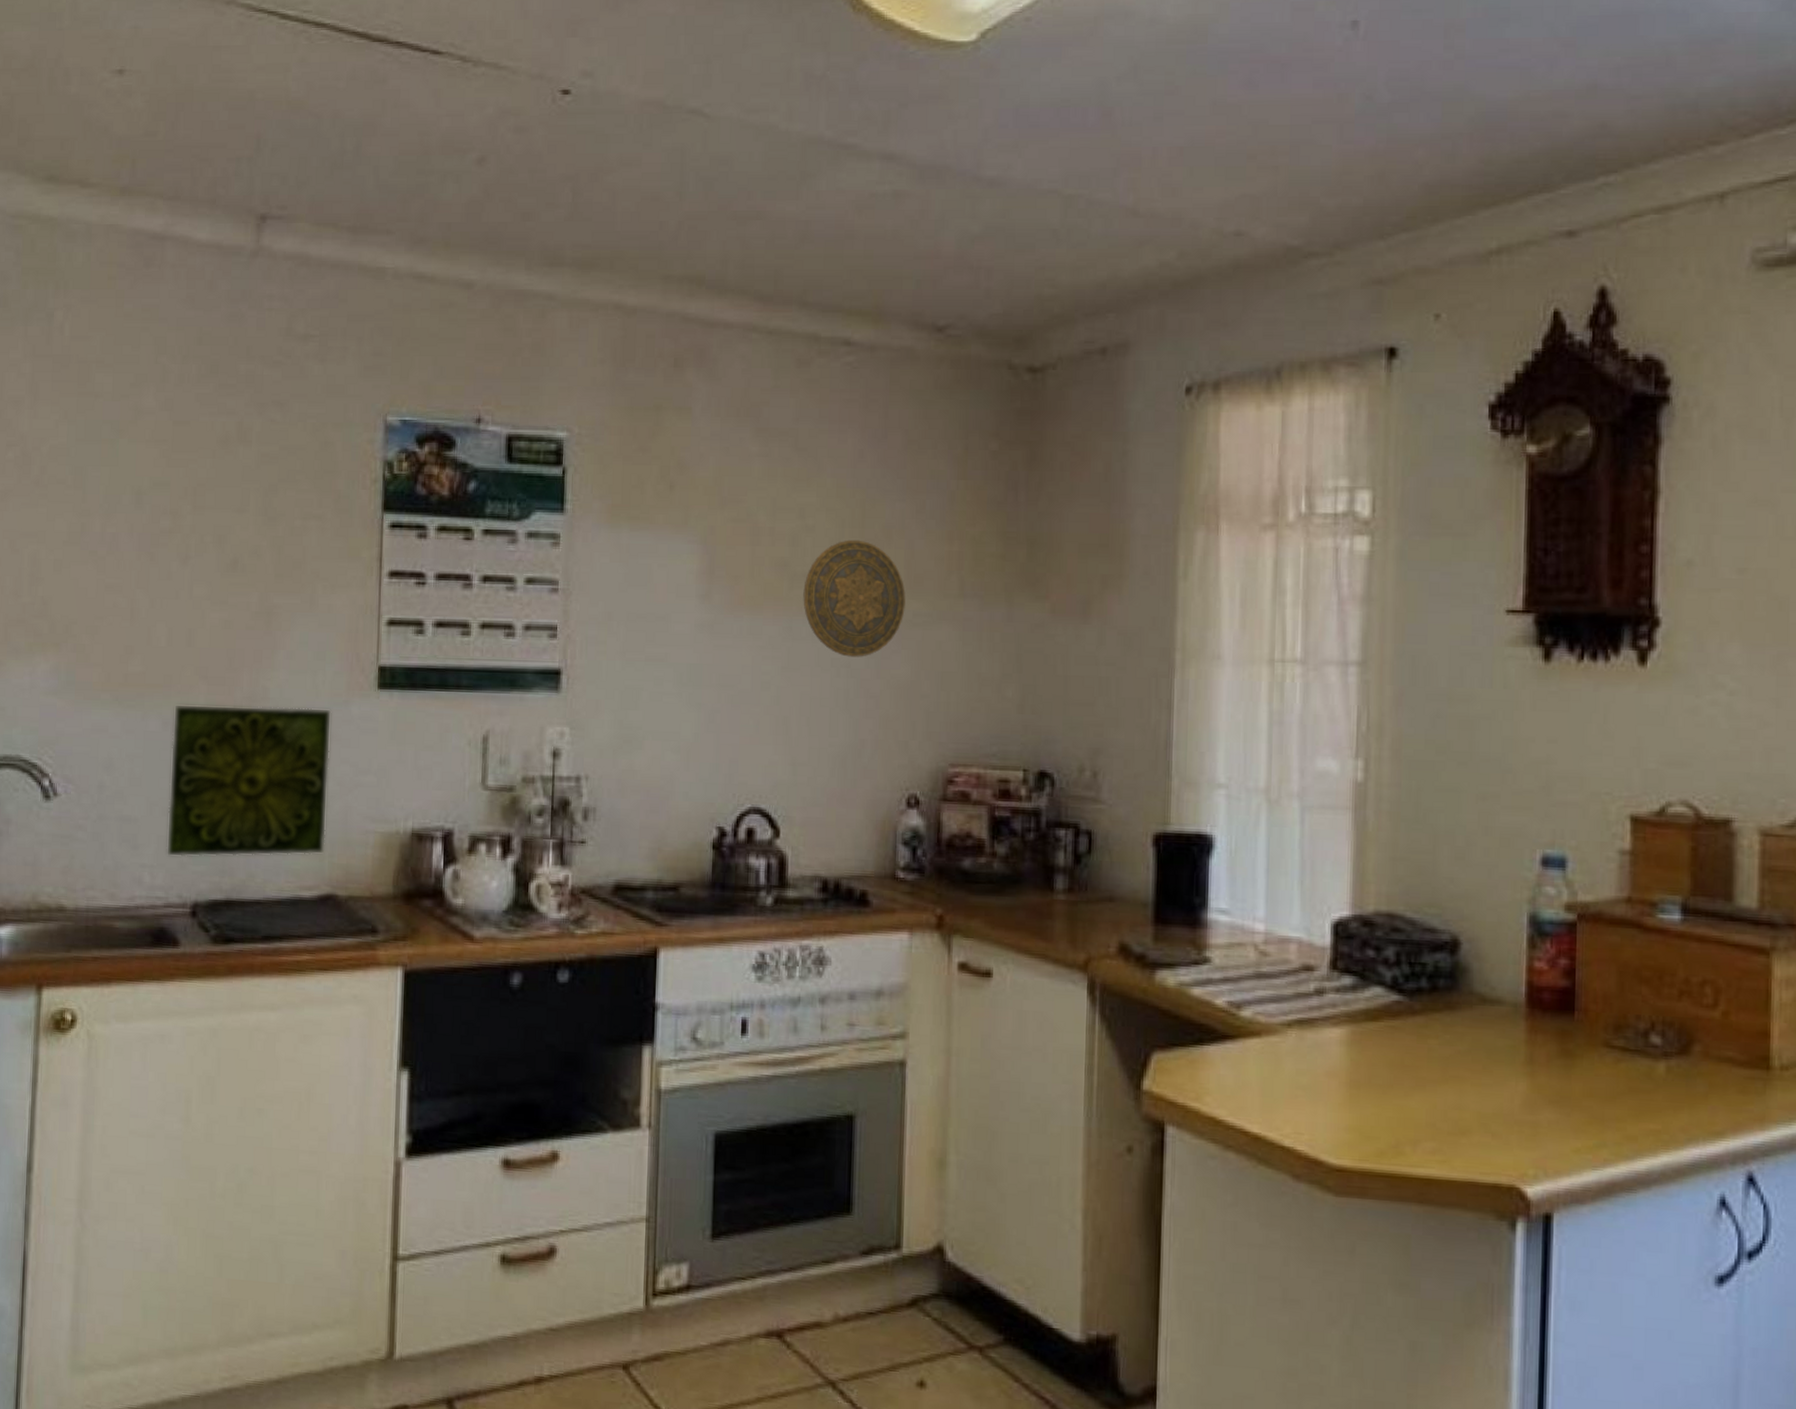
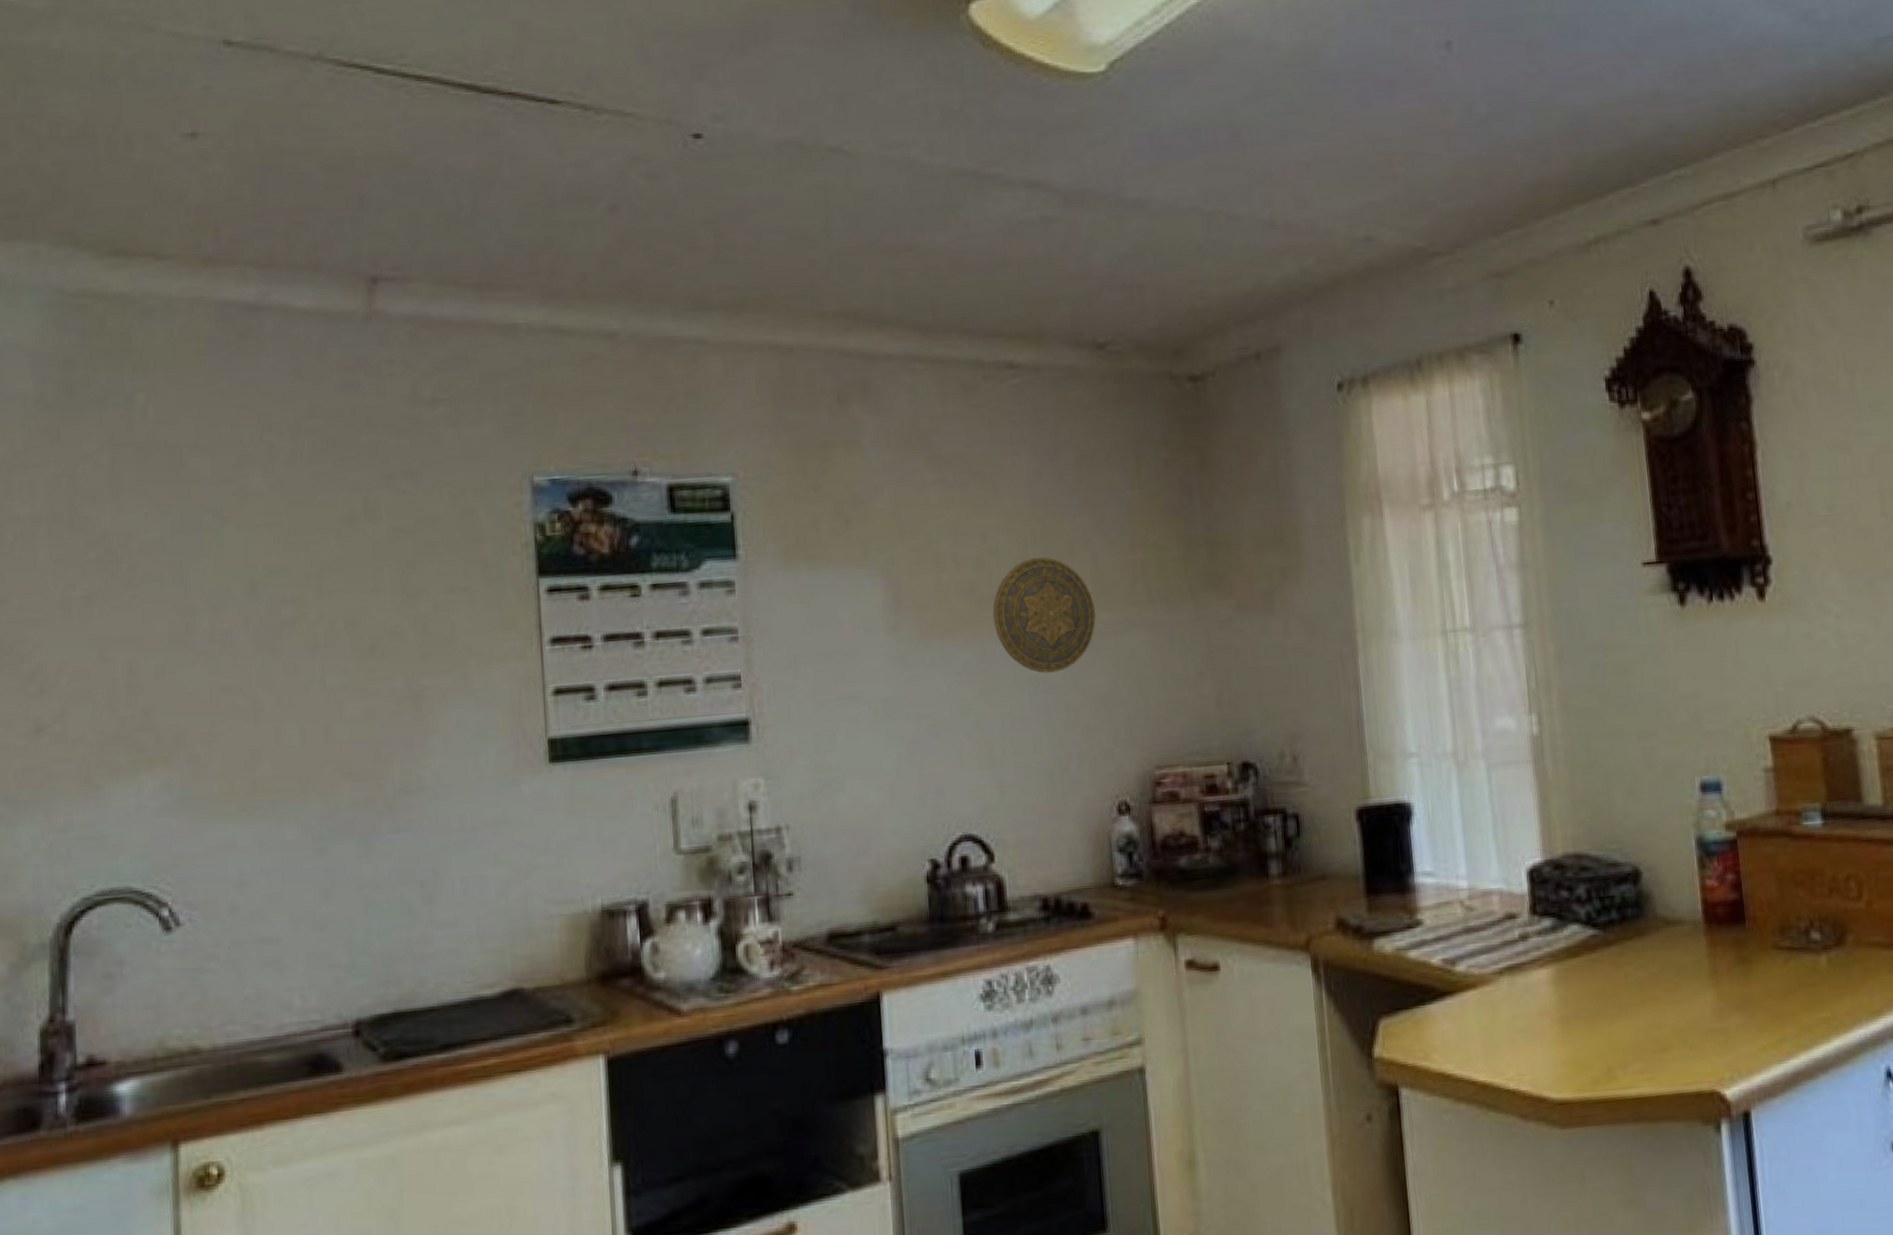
decorative tile: present [166,703,332,857] -> none [313,790,505,975]

